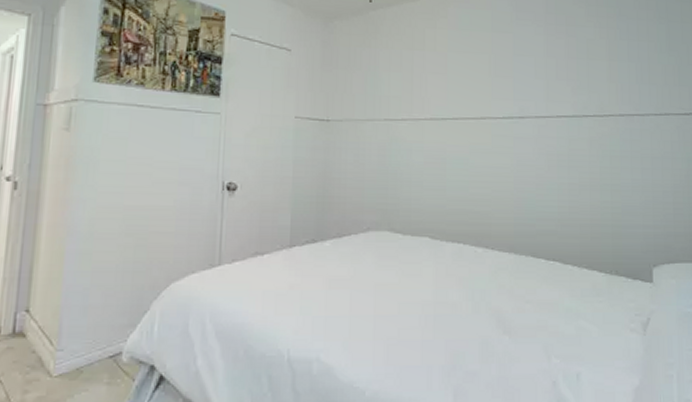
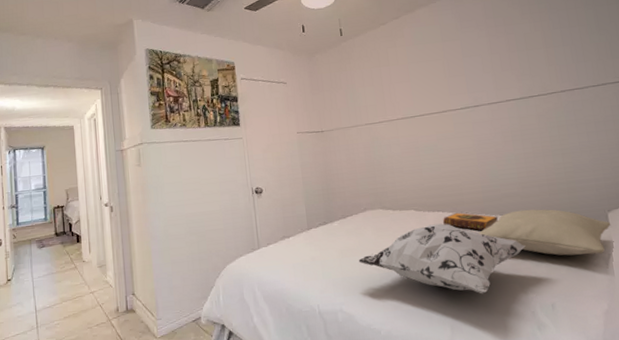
decorative pillow: none [350,258,556,354] -> present [358,223,526,294]
hardback book: none [463,246,529,274] -> present [443,212,499,231]
pillow: none [503,253,655,317] -> present [478,209,611,256]

